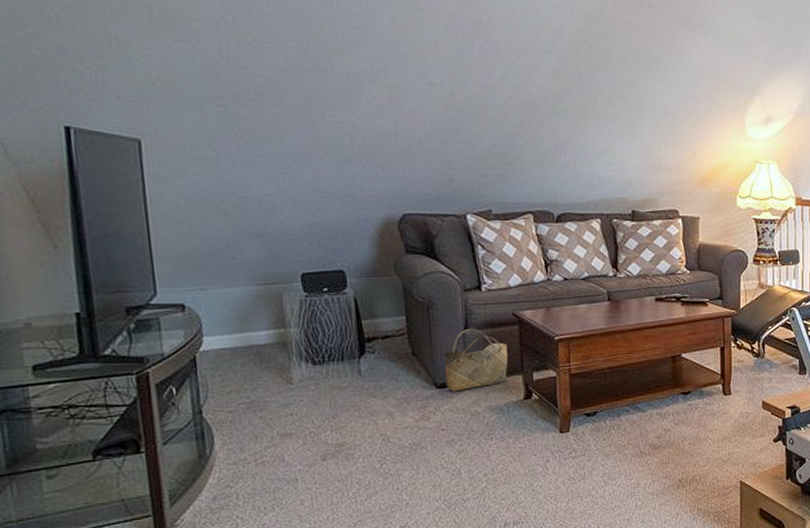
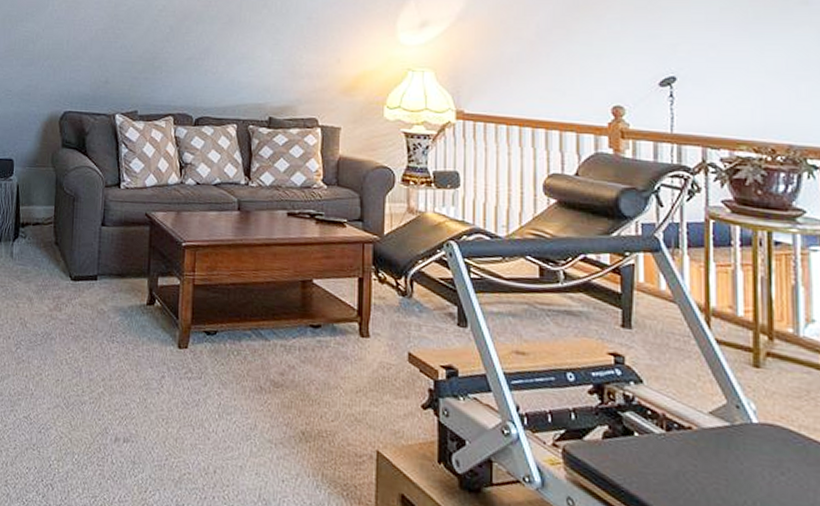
basket: present [444,328,508,392] -> none [79,224,137,286]

